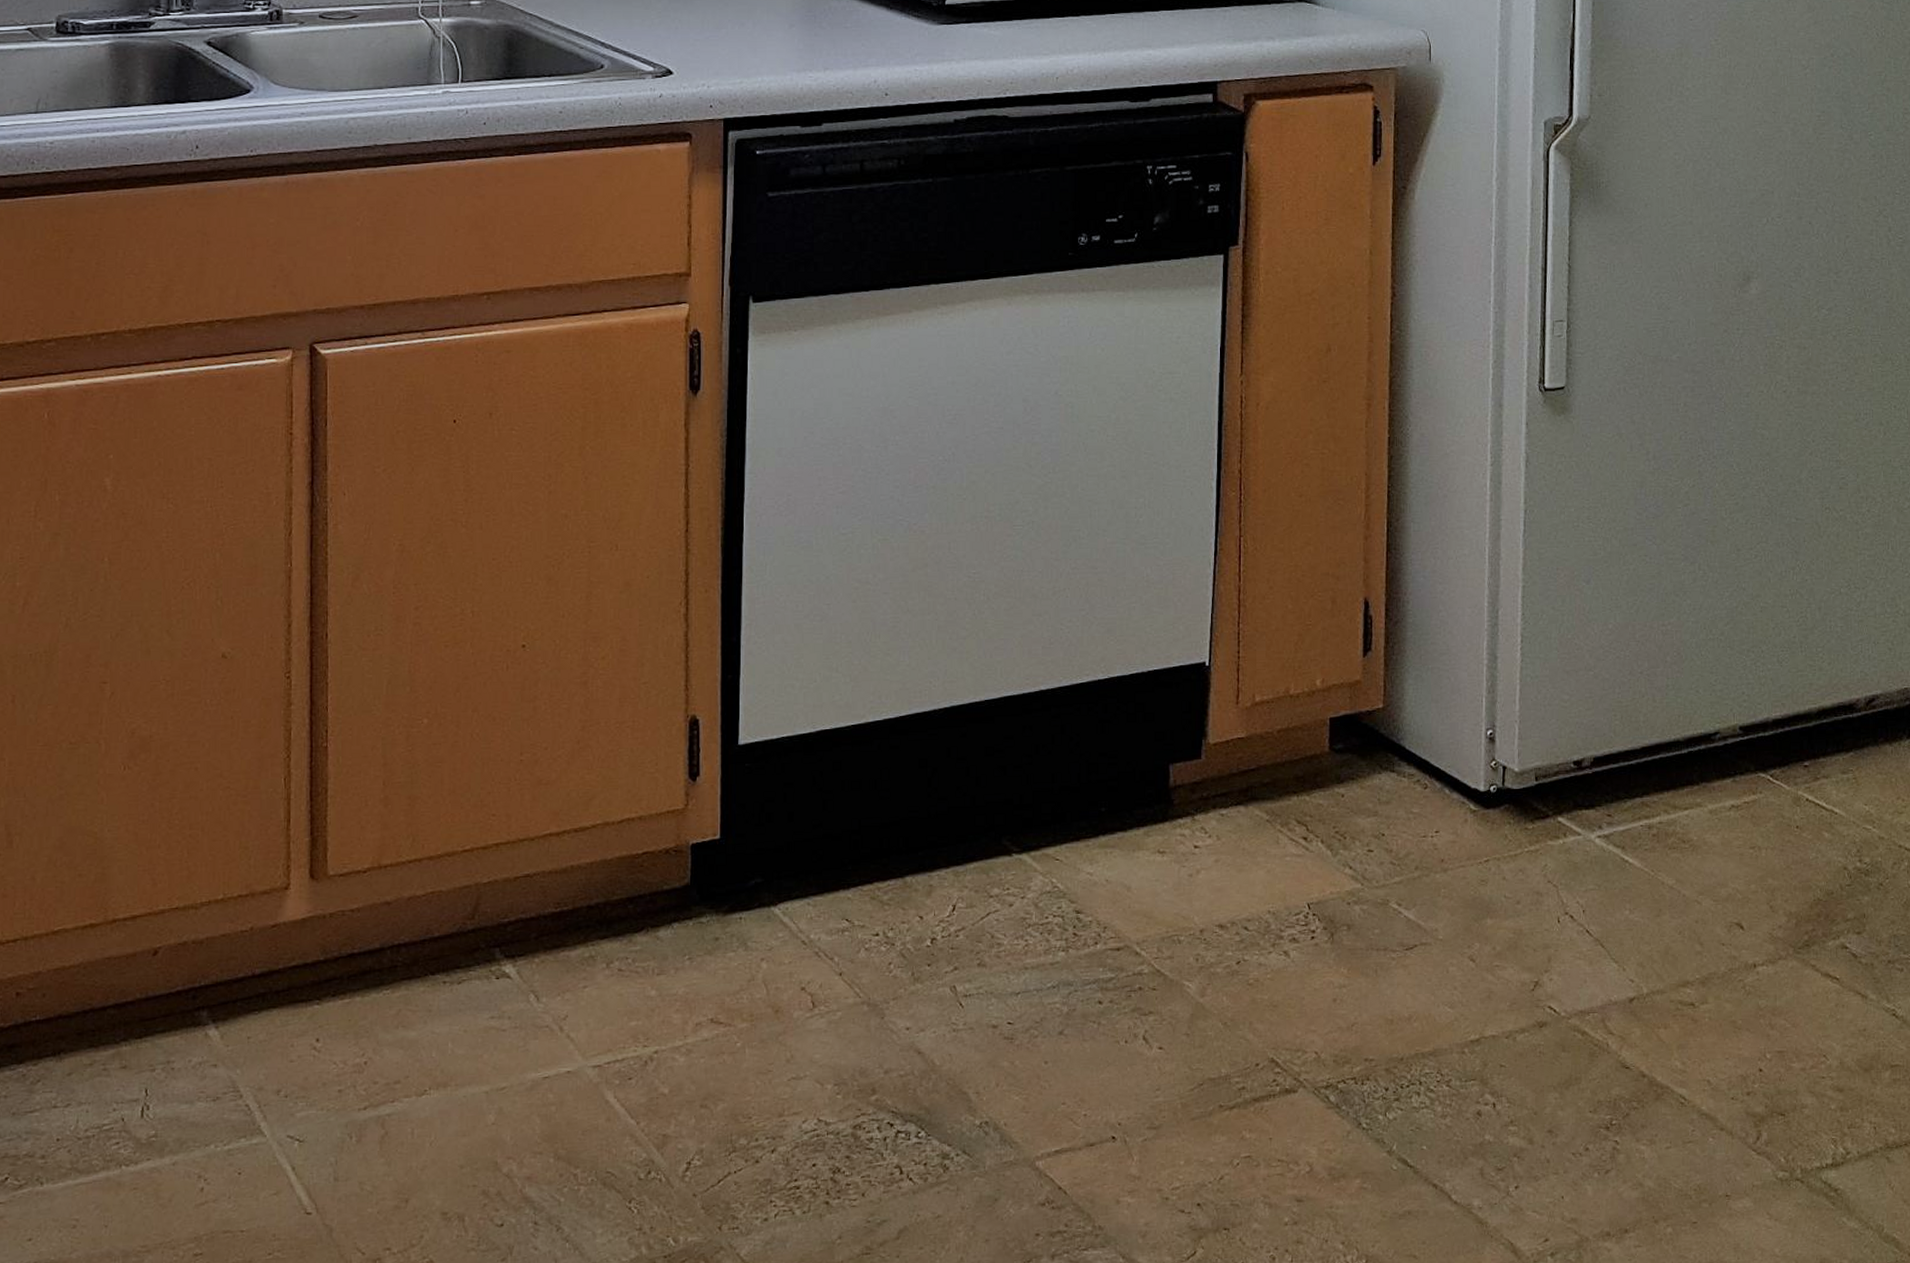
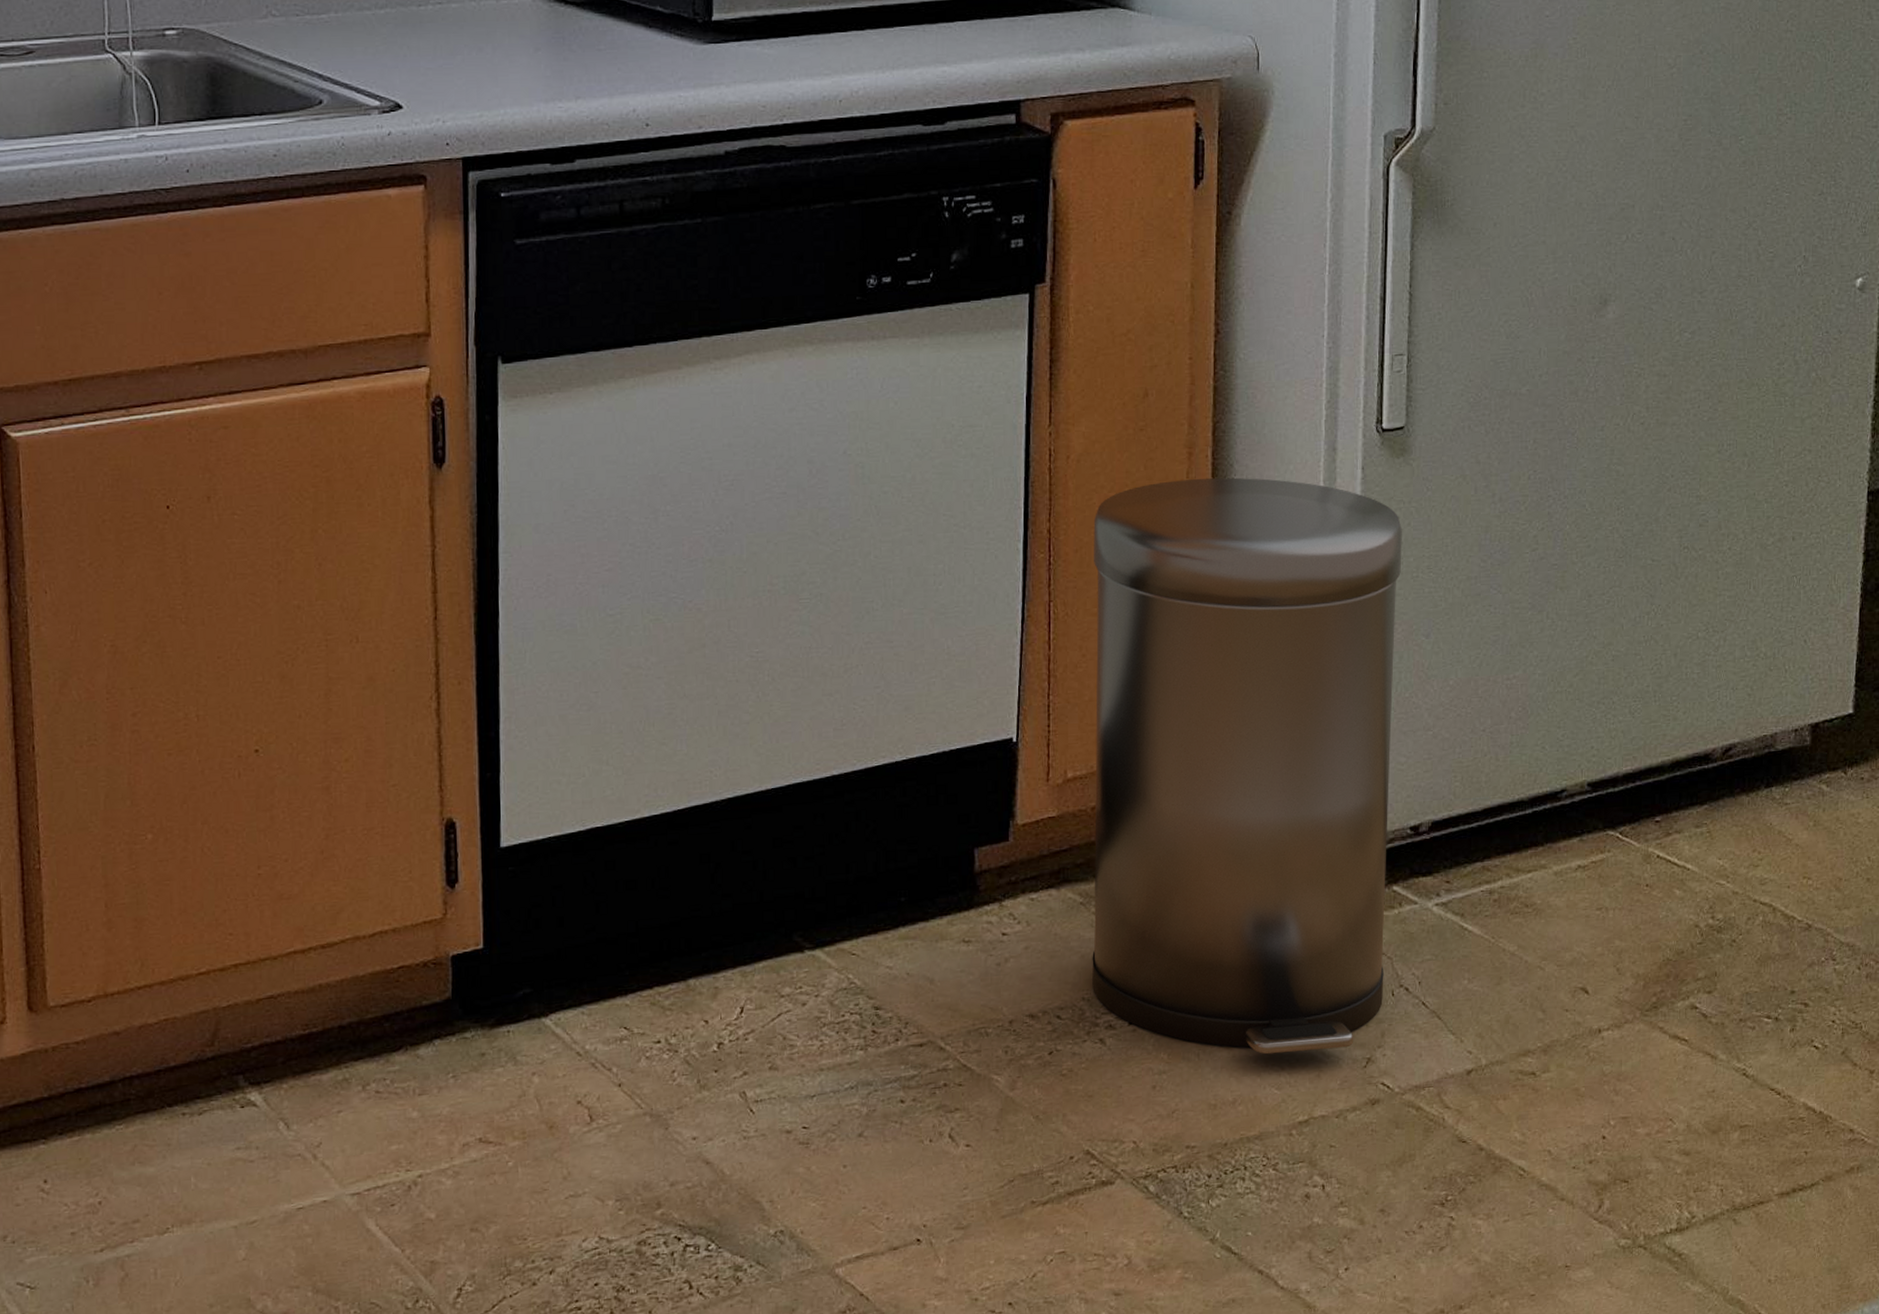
pedal bin: none [1277,428,1564,974] -> present [1092,477,1402,1055]

